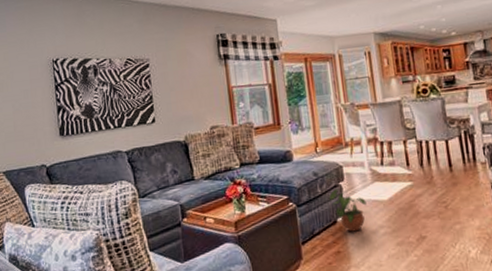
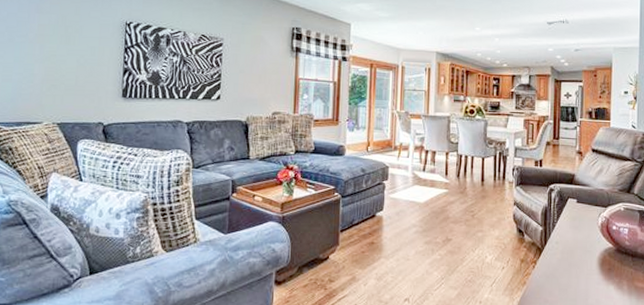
potted plant: present [329,188,367,232] -> none [372,186,405,227]

